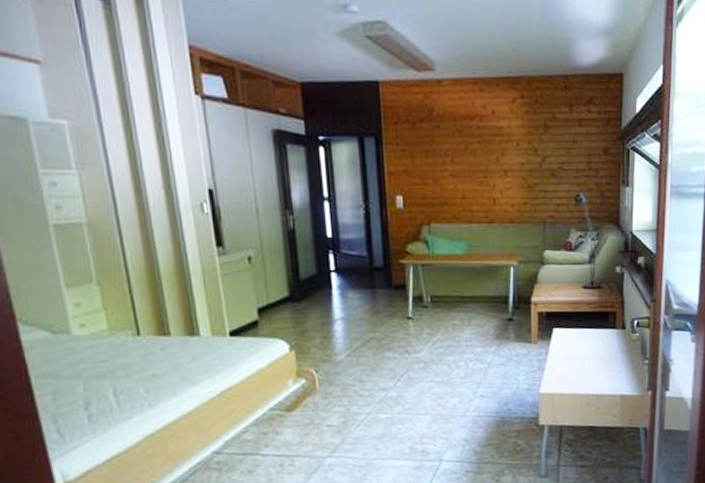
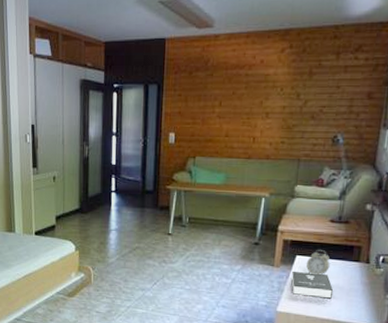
booklet: none [551,345,595,373] -> present [291,271,334,299]
alarm clock: none [564,319,588,347] -> present [306,249,330,275]

